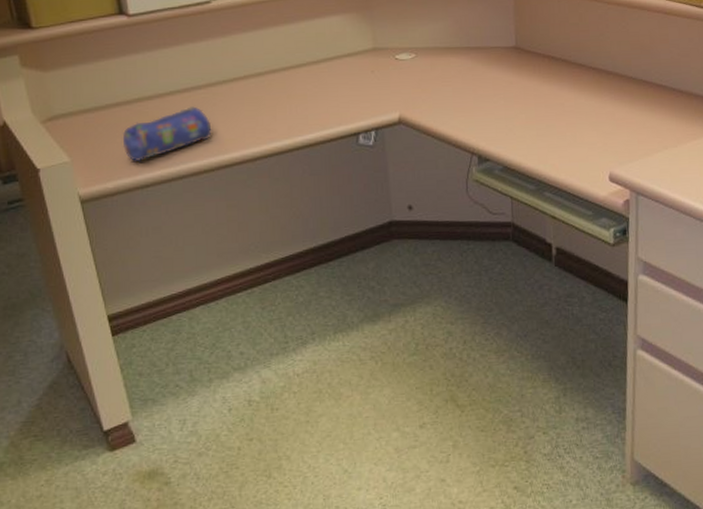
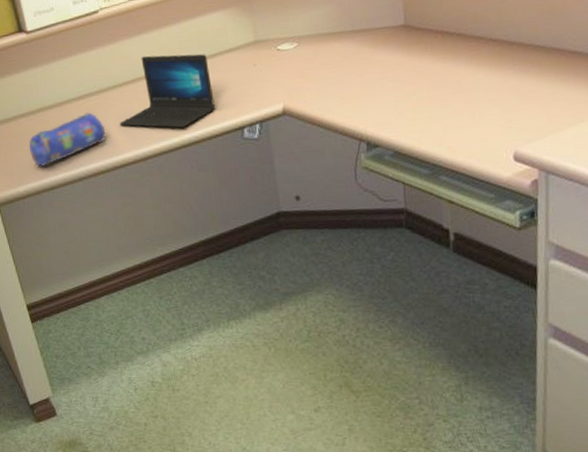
laptop: none [228,52,332,129] -> present [119,54,216,128]

